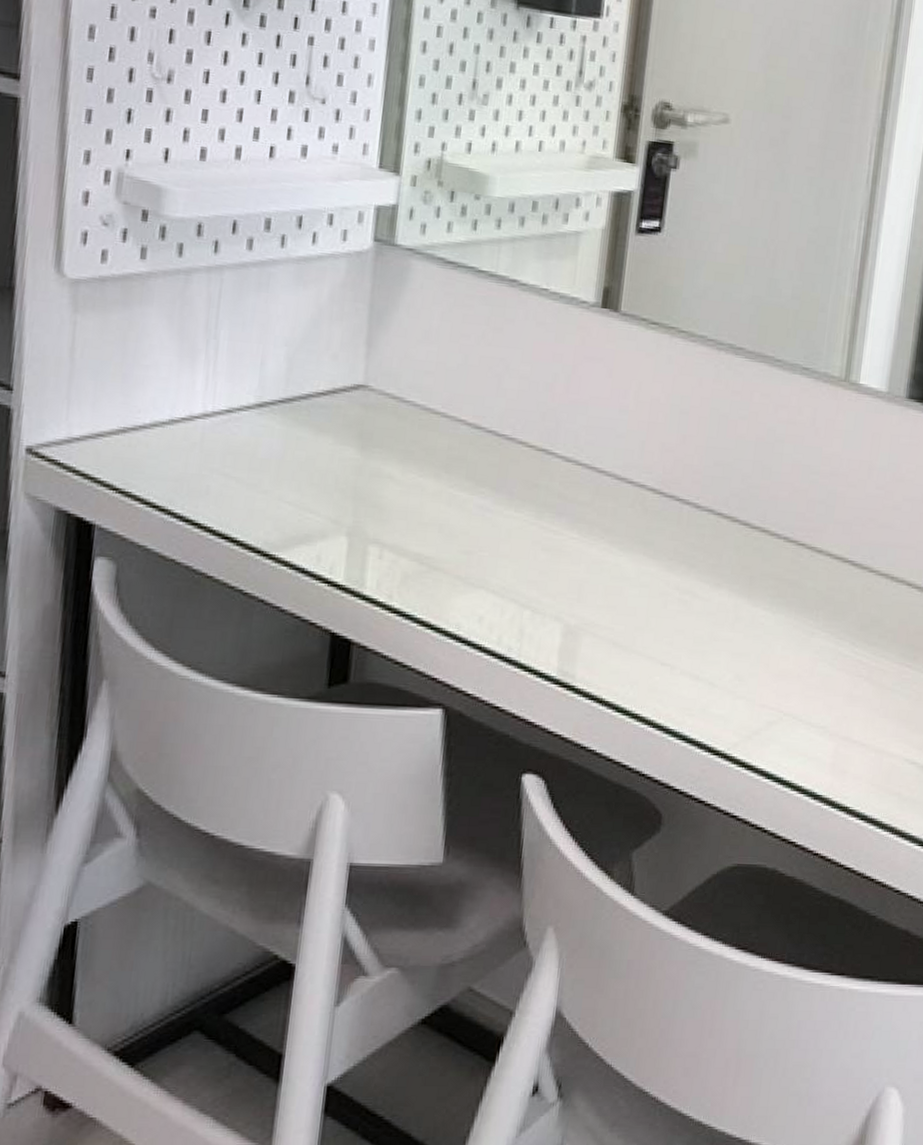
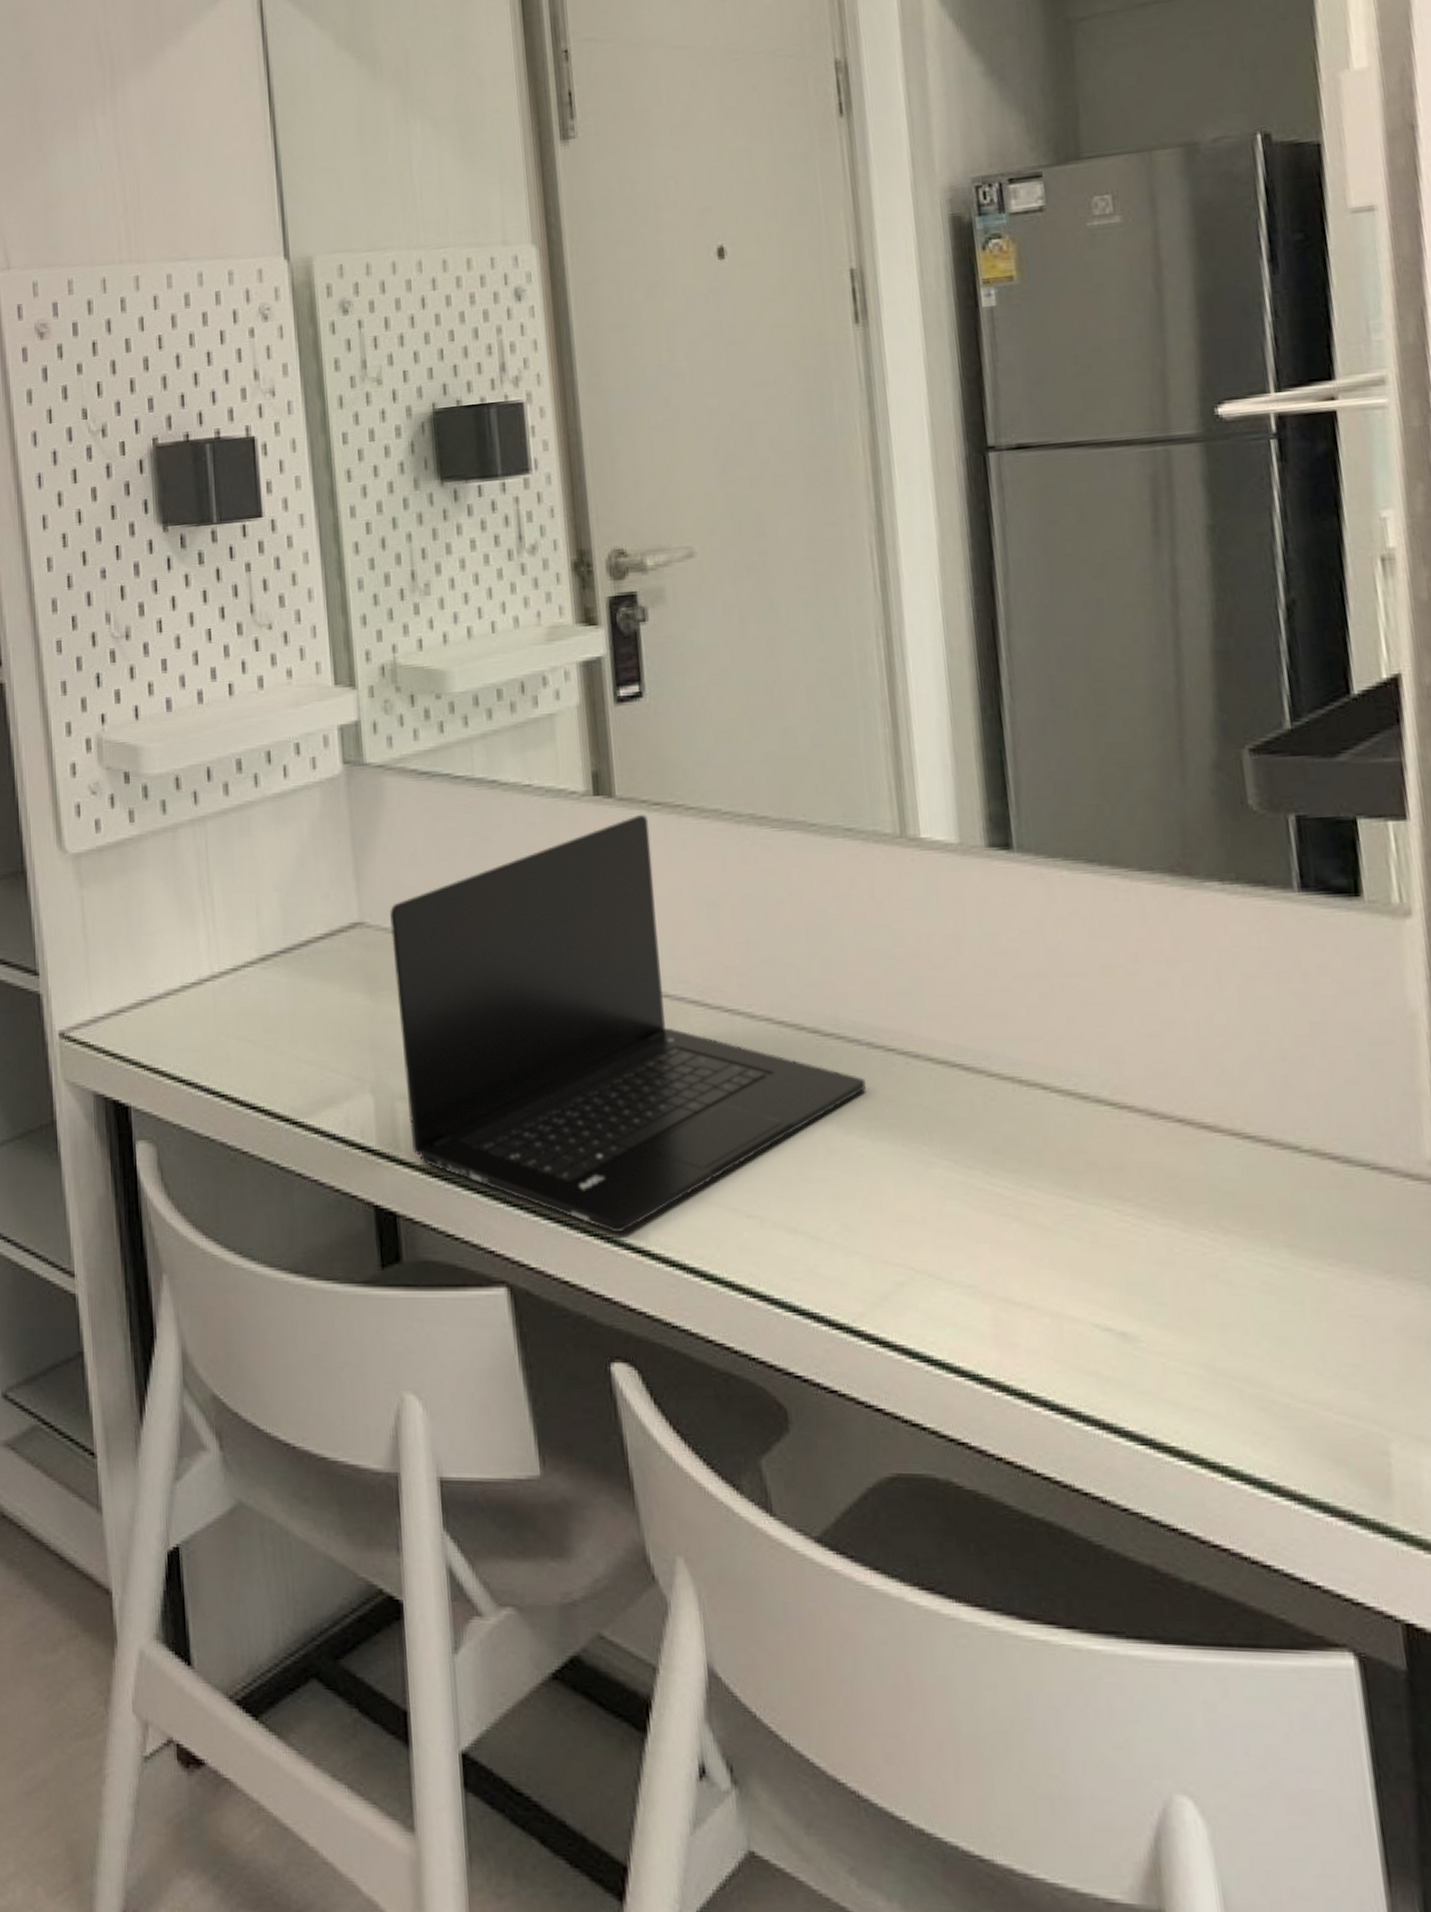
laptop: none [377,329,777,671] -> present [390,814,866,1234]

